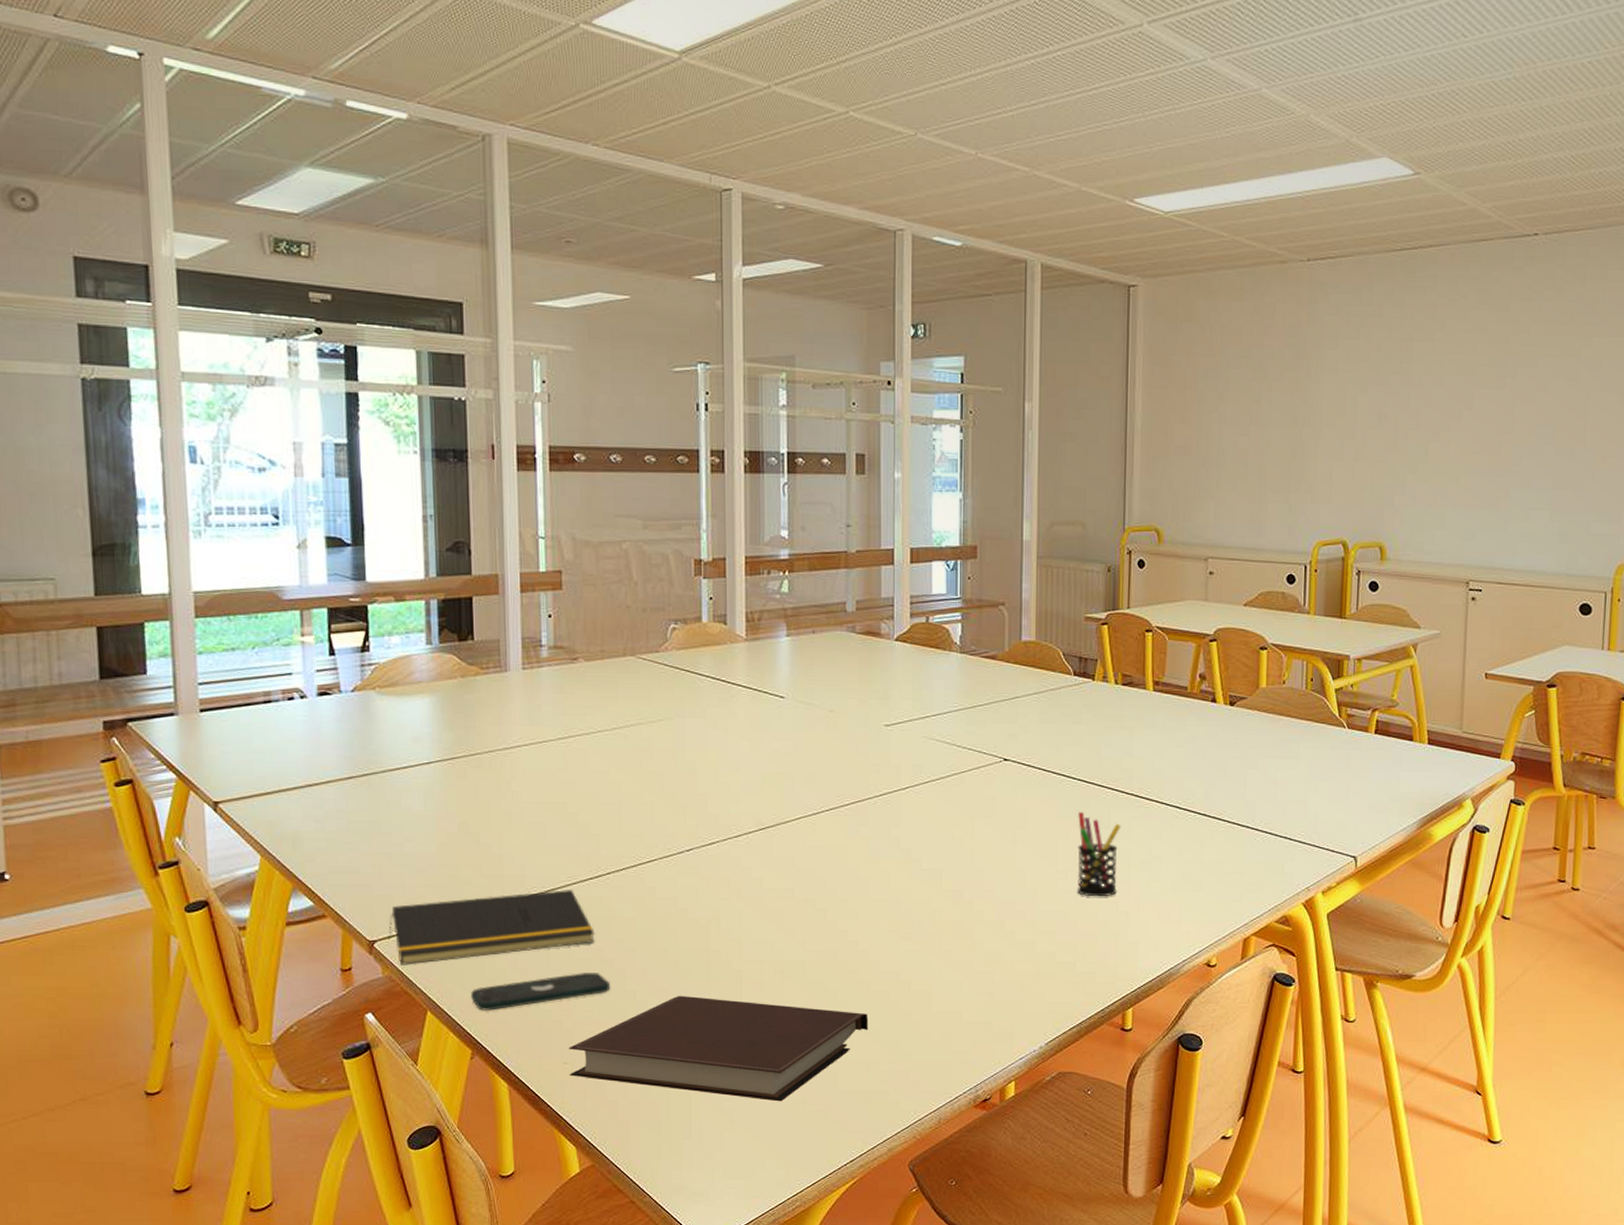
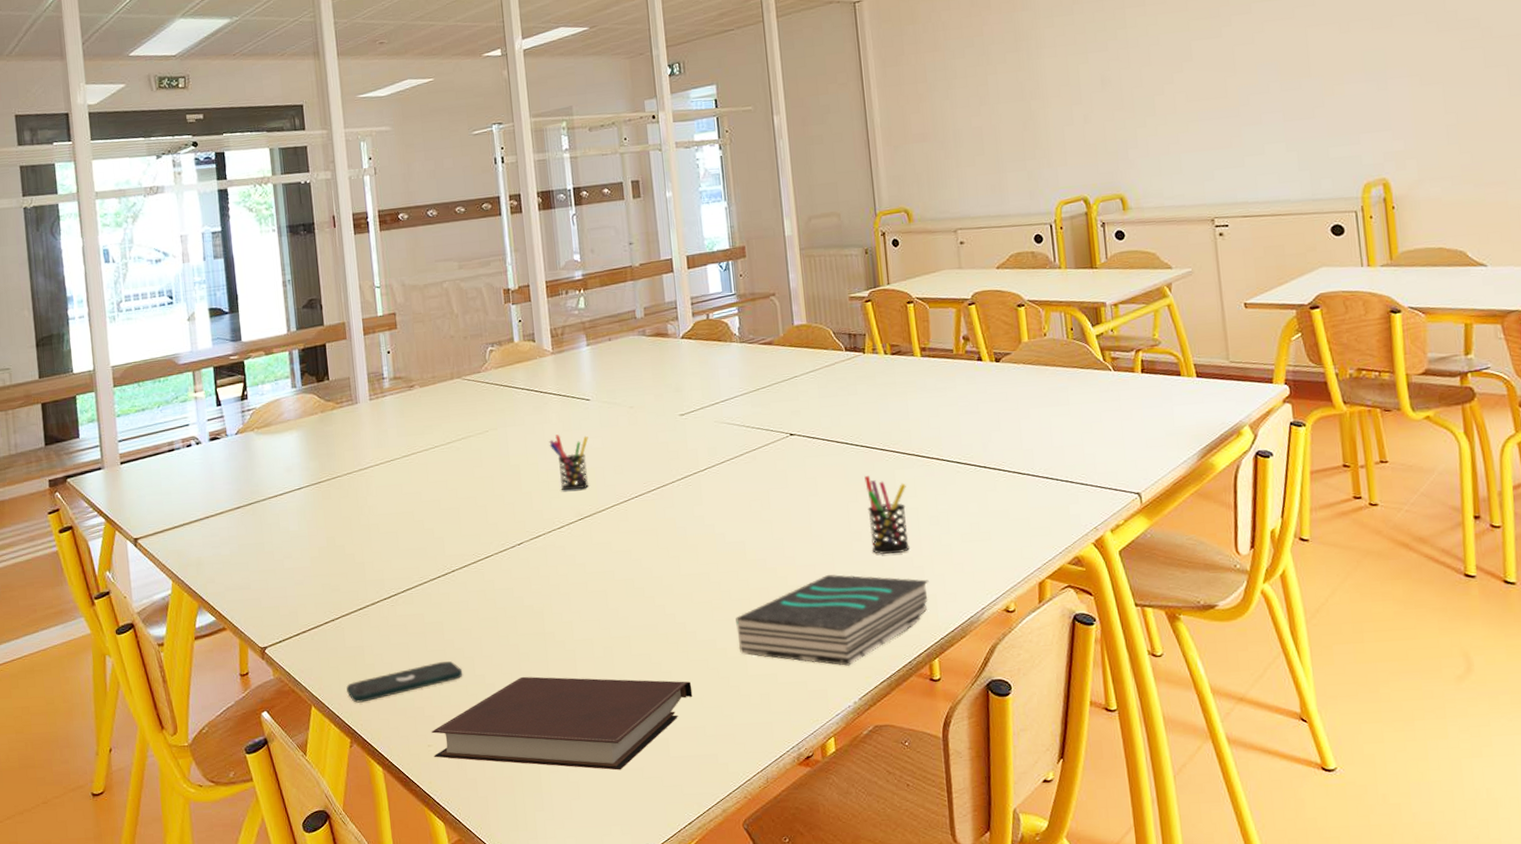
notepad: present [388,889,595,965] -> none [276,588,446,667]
pen holder: none [733,732,779,796] -> present [549,434,588,491]
book: none [923,913,1132,1010] -> present [735,574,929,667]

